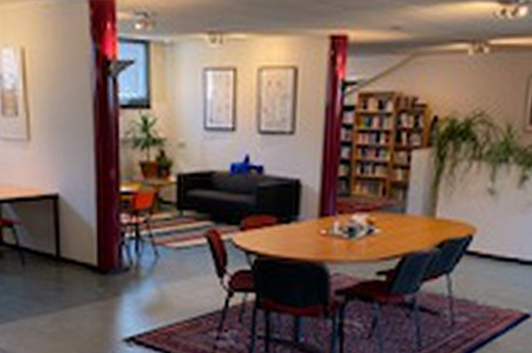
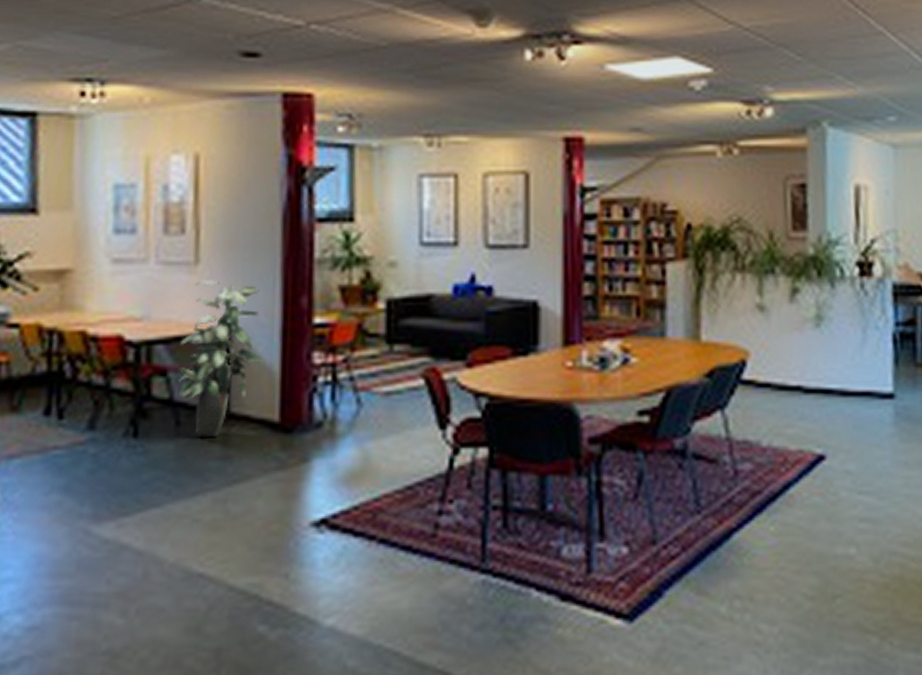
indoor plant: none [20,153,83,274] -> present [178,278,263,437]

